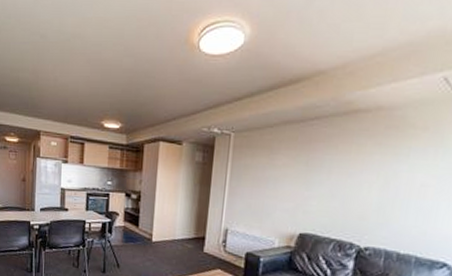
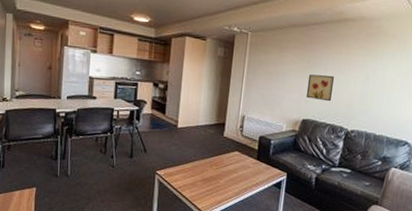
wall art: none [303,180,340,213] -> present [306,74,334,102]

